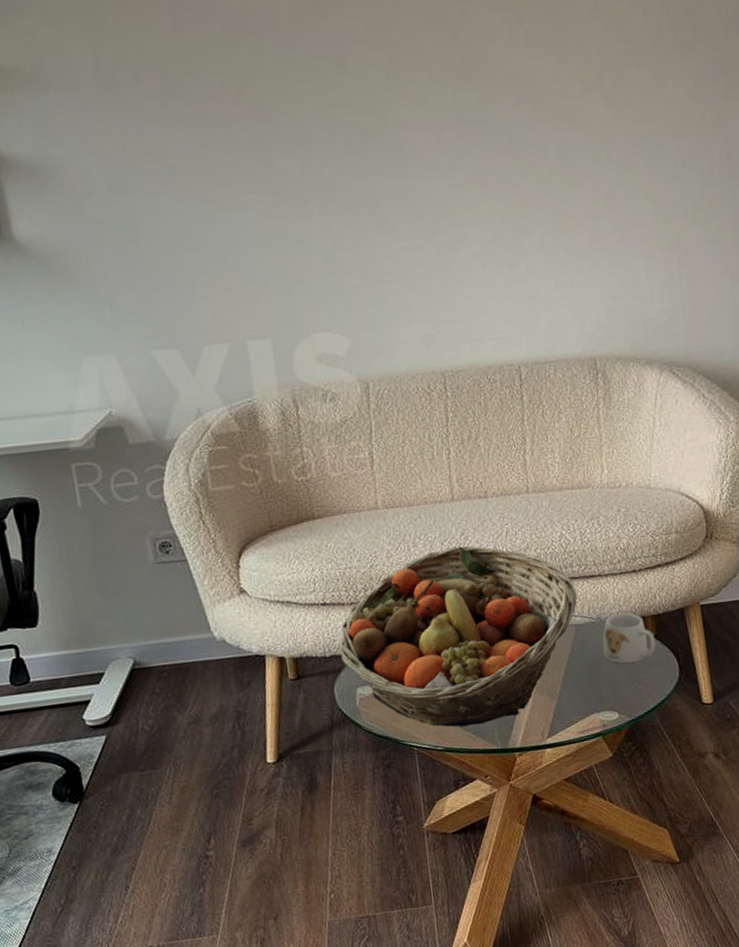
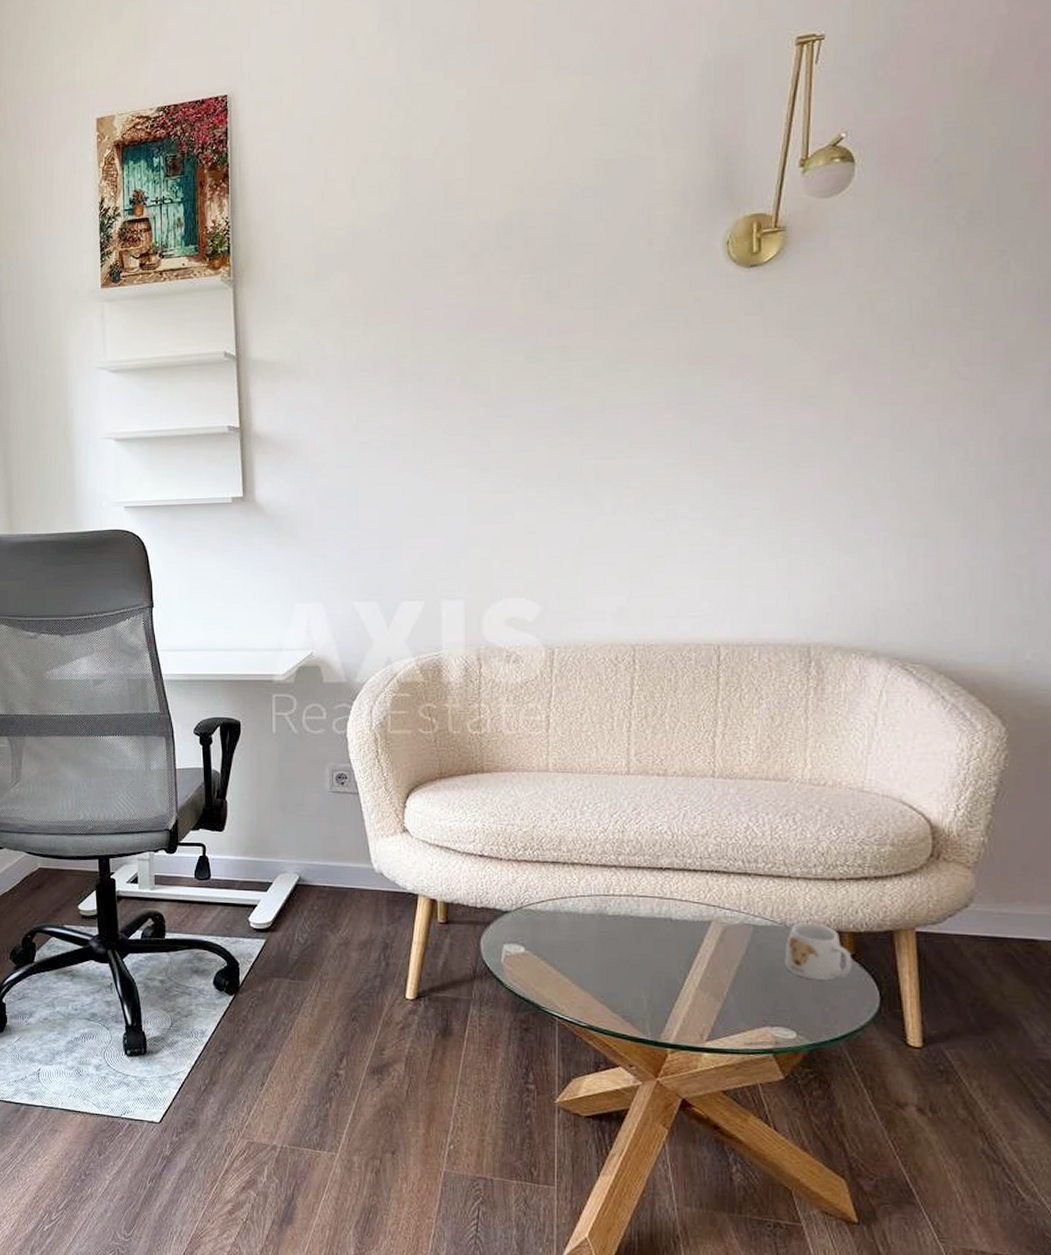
fruit basket: present [337,546,578,727] -> none [489,821,760,1009]

